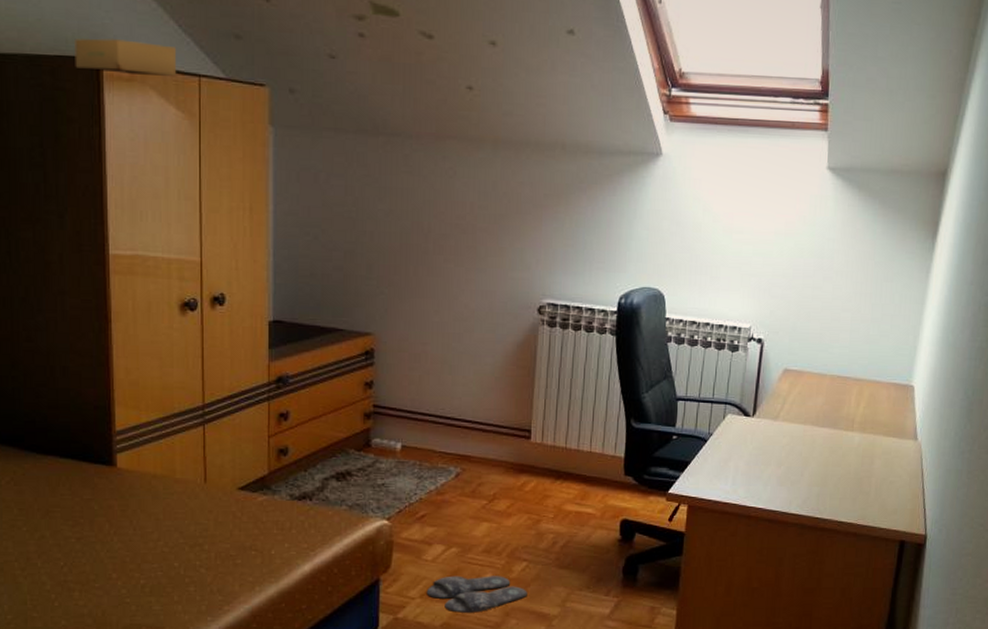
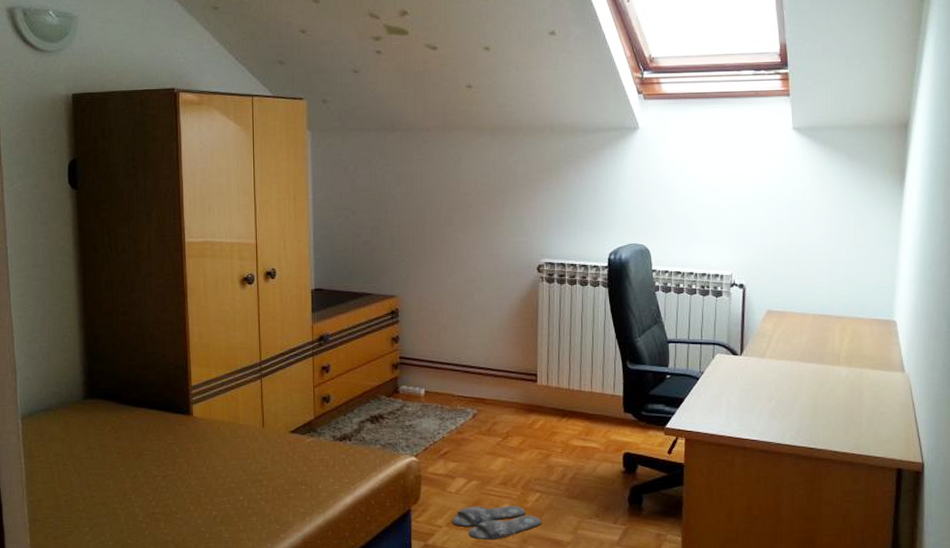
box: present [74,38,177,76] -> none [158,73,235,99]

